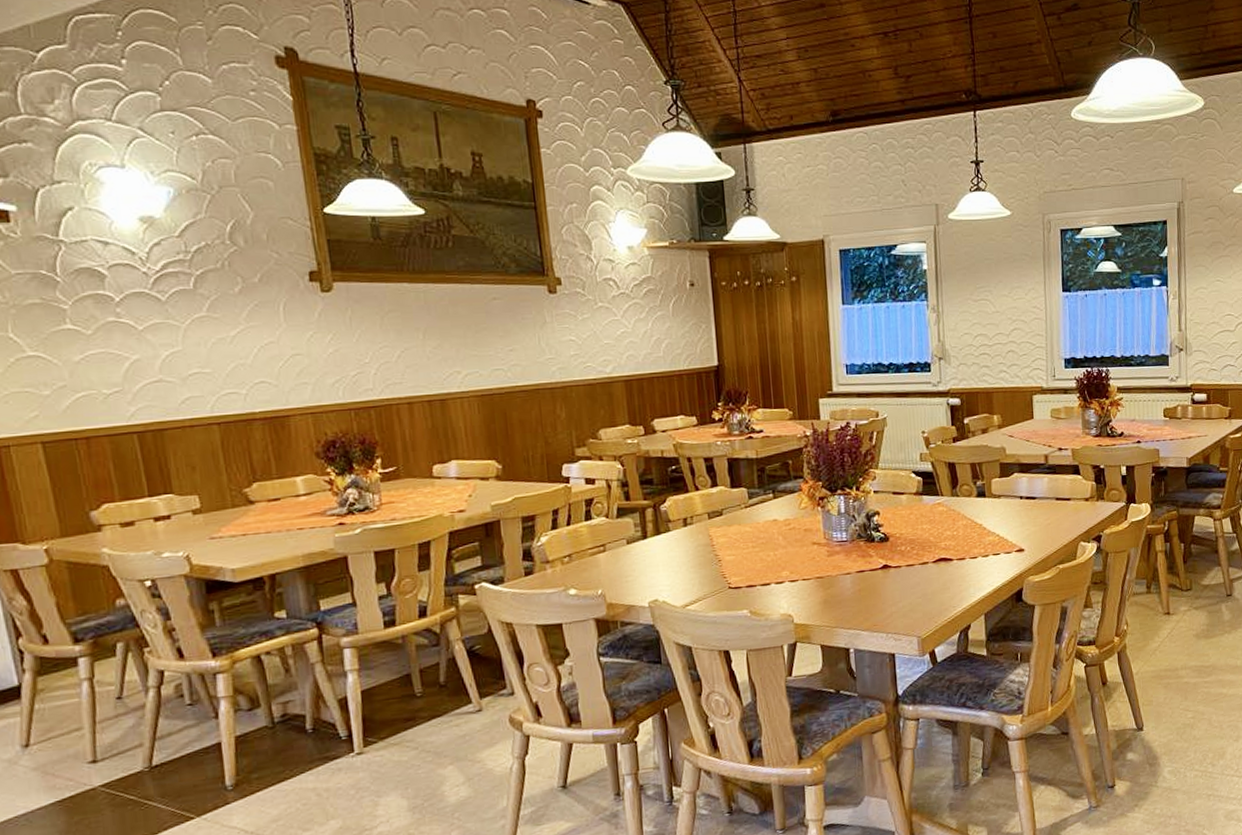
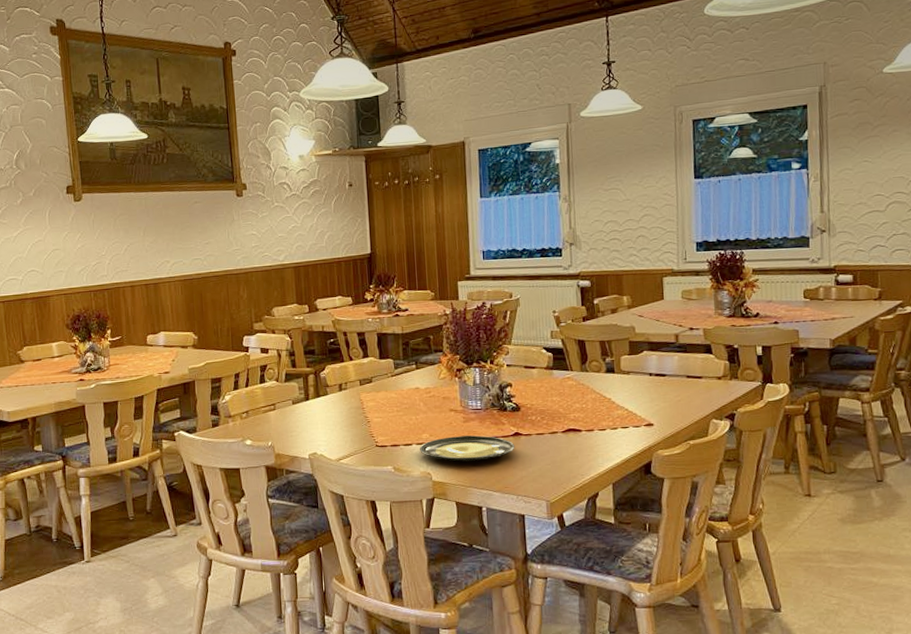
plate: none [779,570,884,600] -> present [420,435,515,462]

